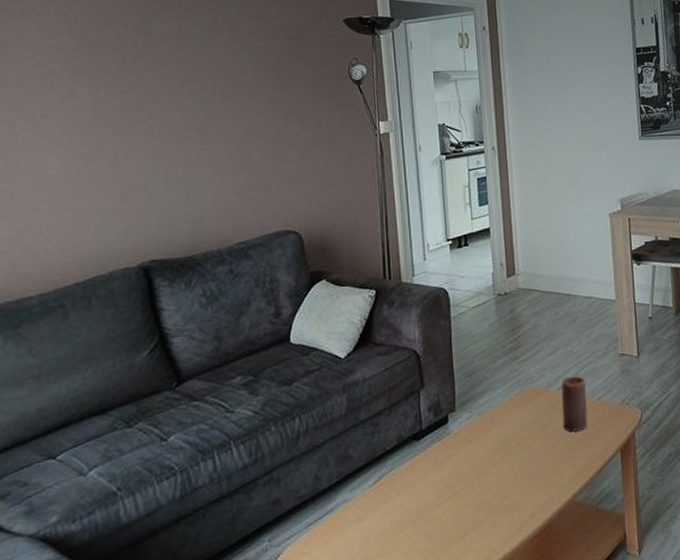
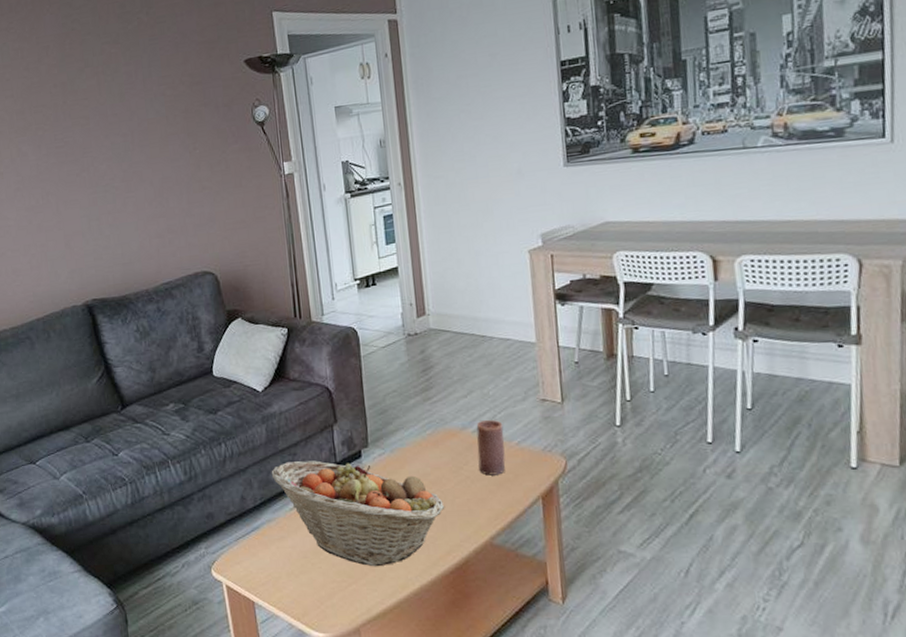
fruit basket: none [350,429,531,540] -> present [271,460,445,567]

